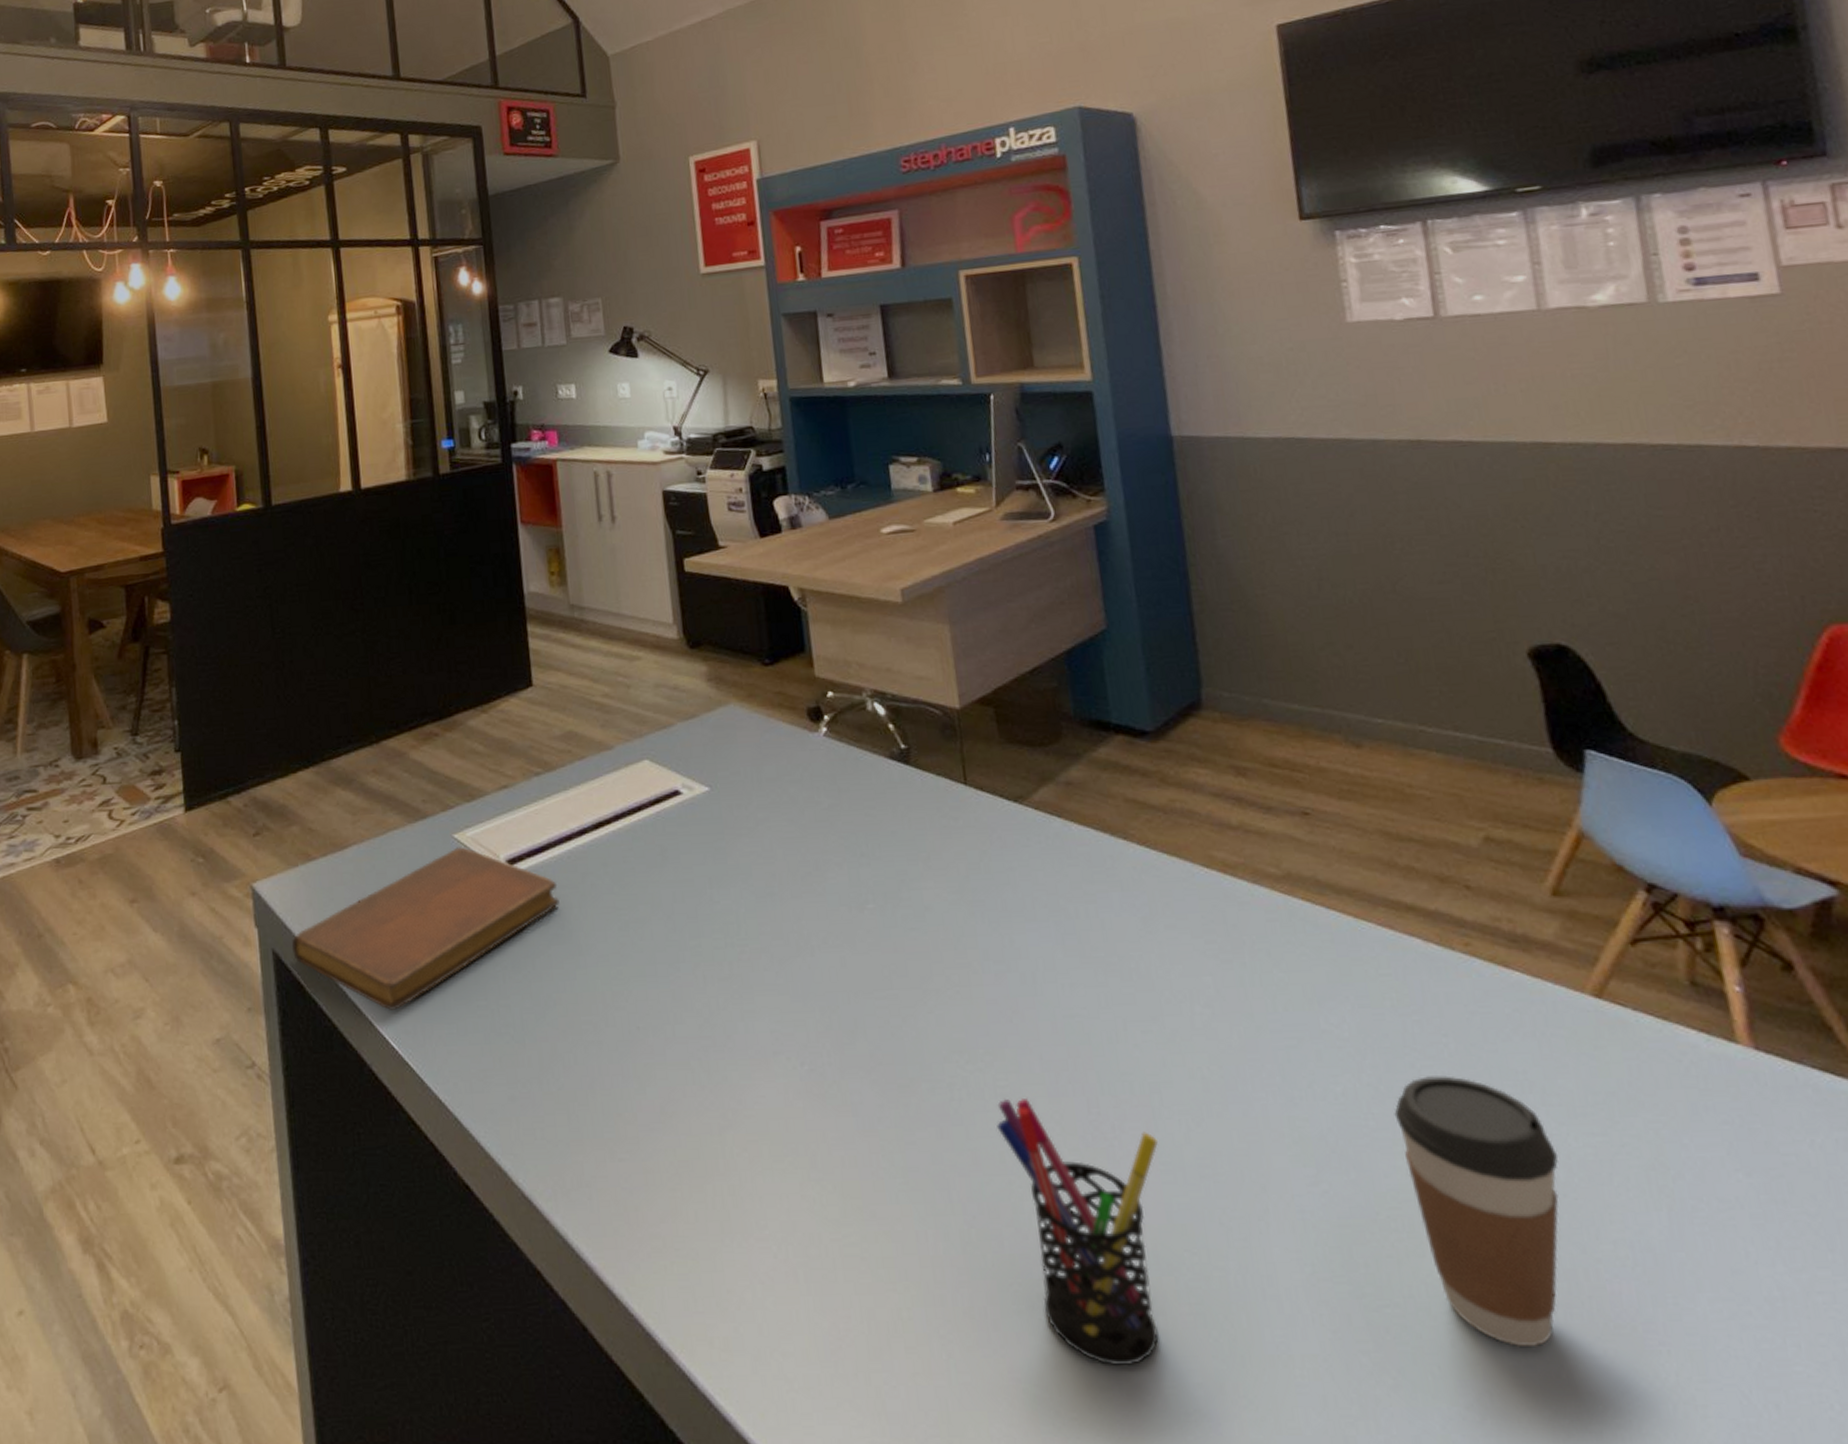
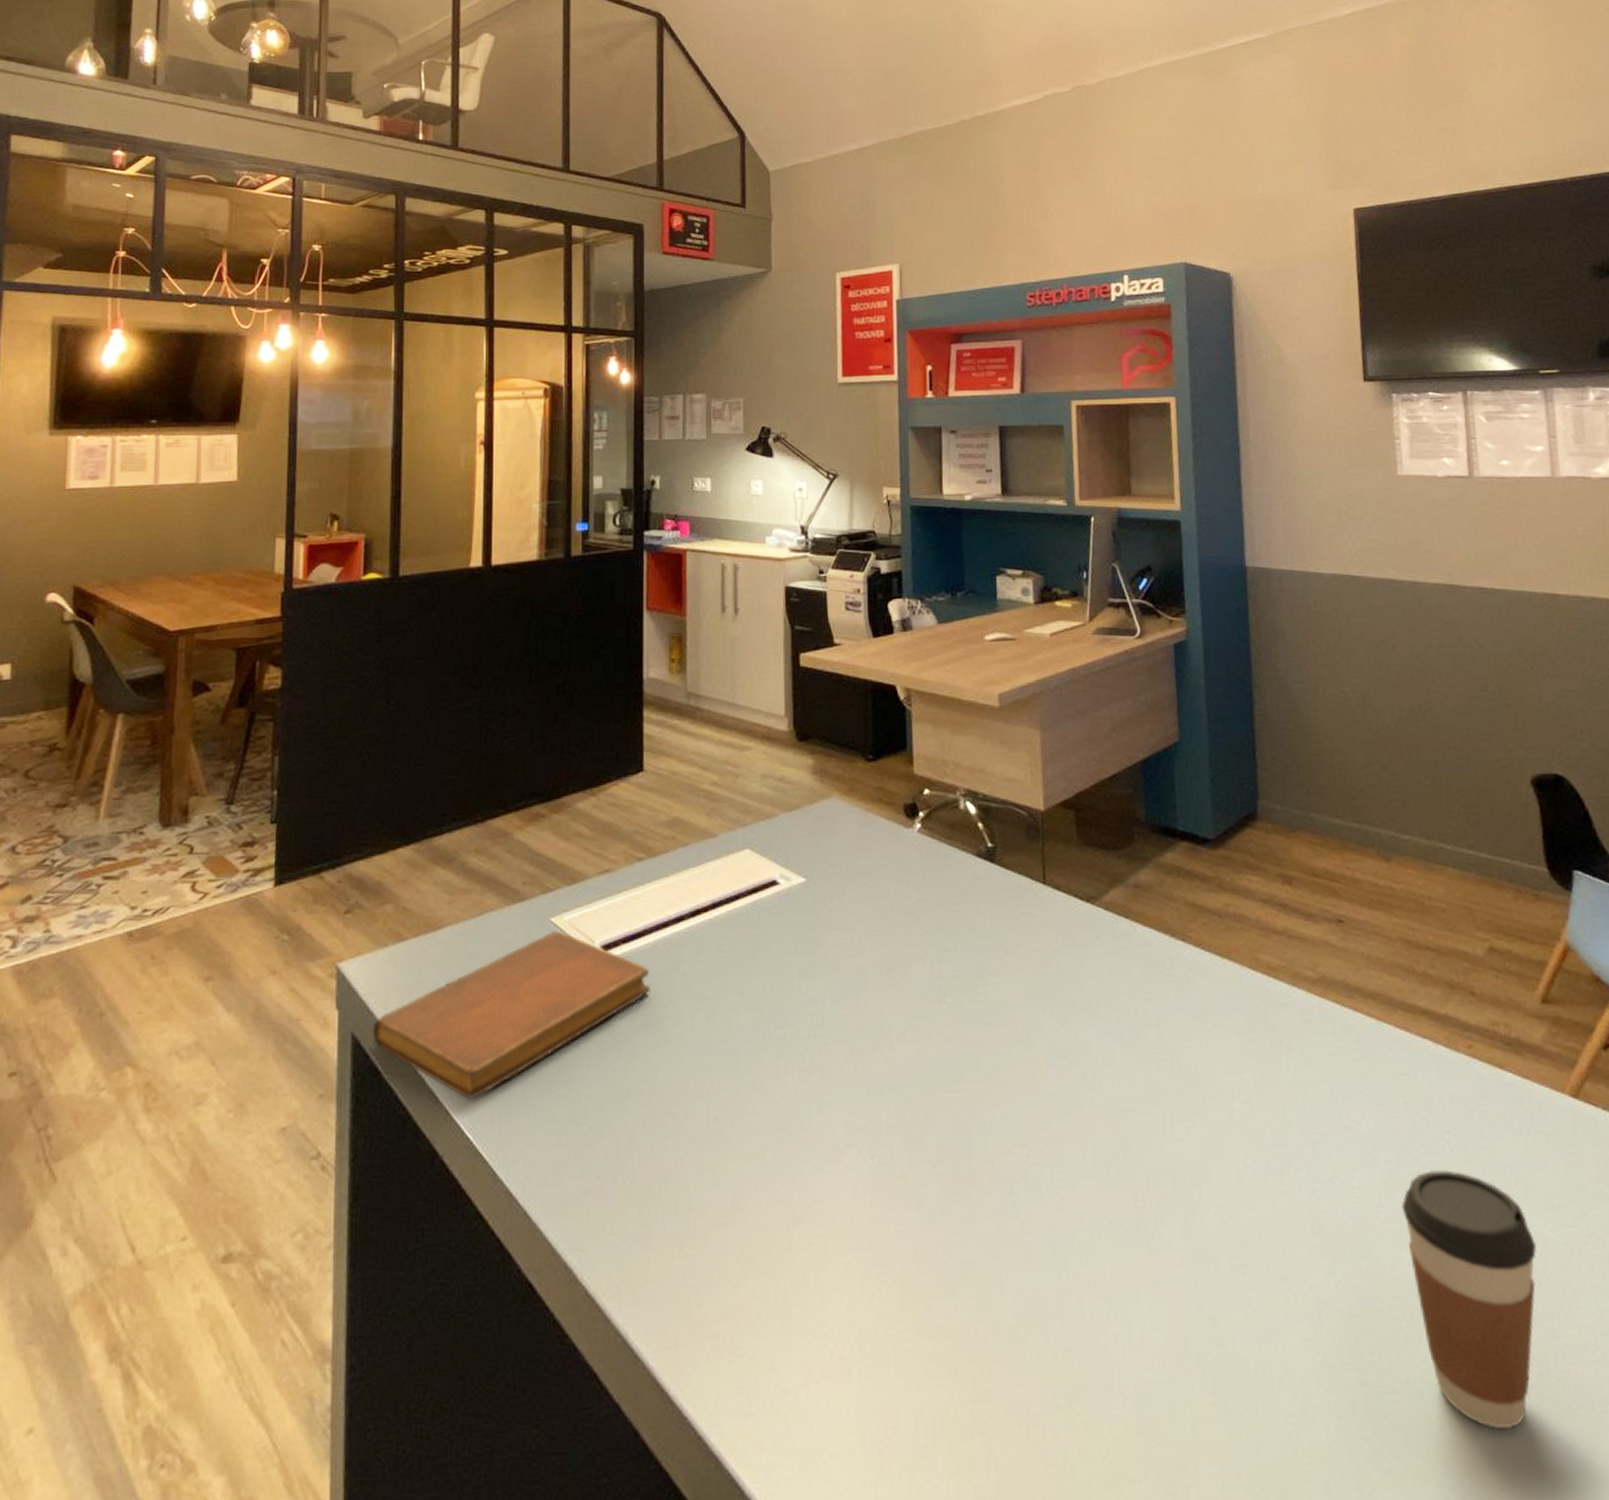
pen holder: present [997,1097,1159,1367] -> none [1050,1190,1195,1459]

